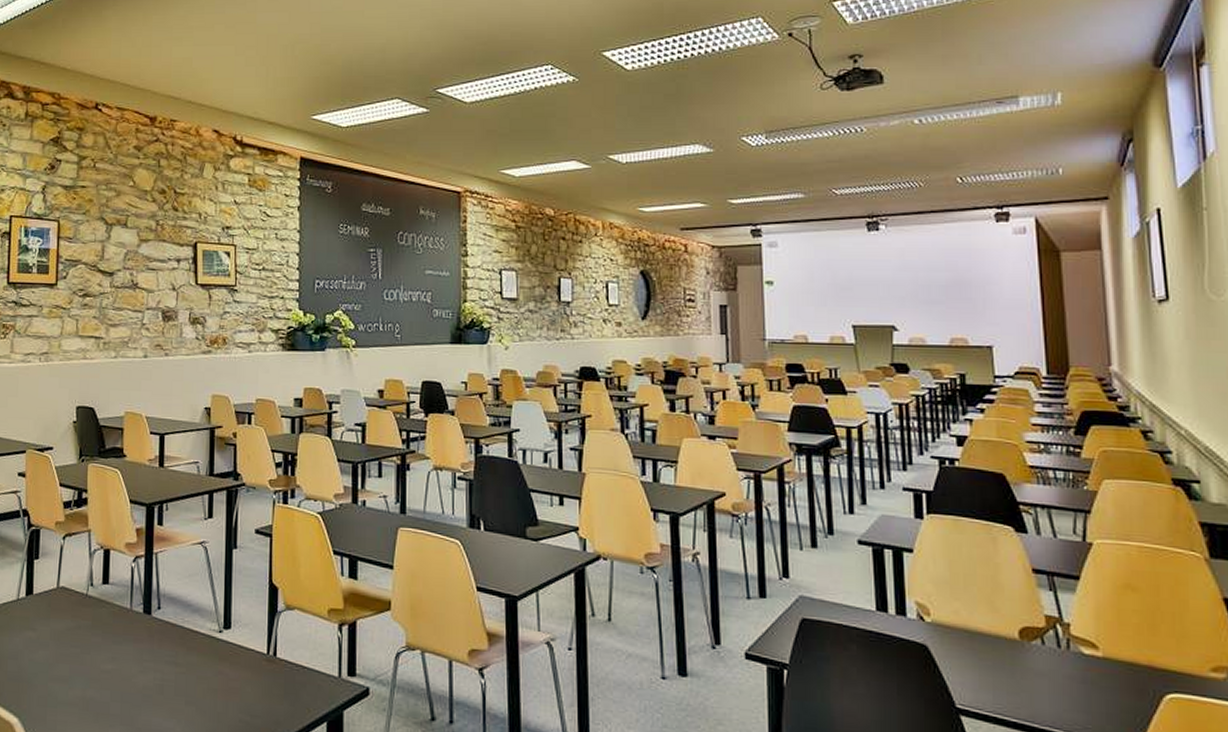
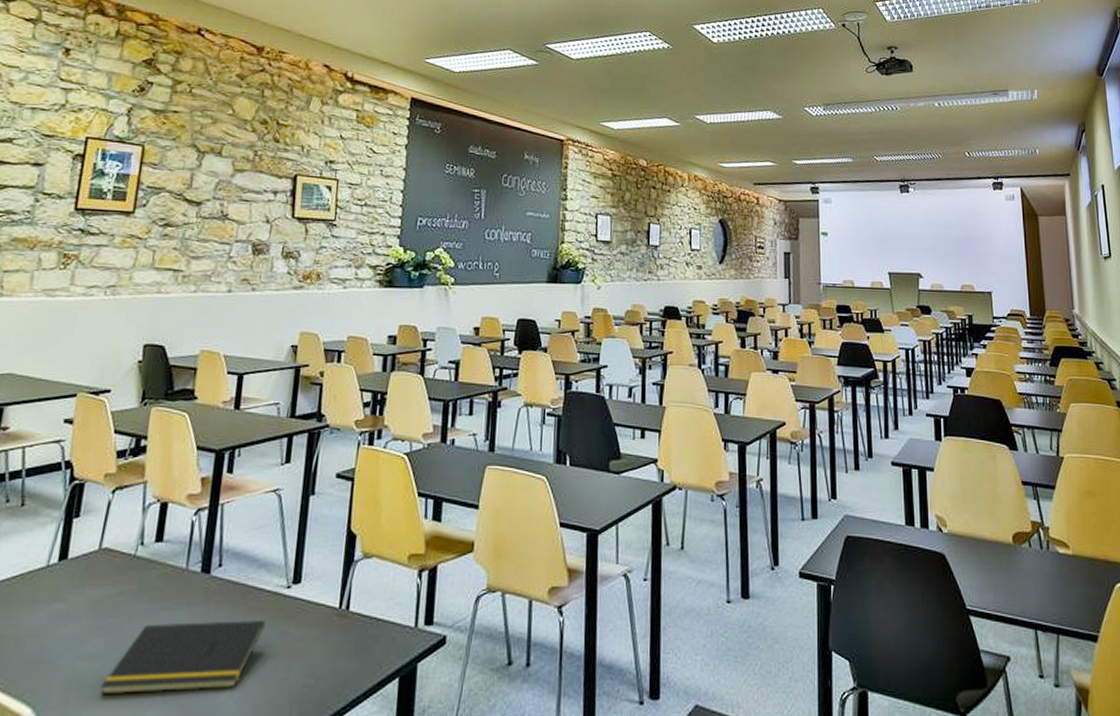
notepad: none [70,655,202,718] -> present [100,620,265,695]

